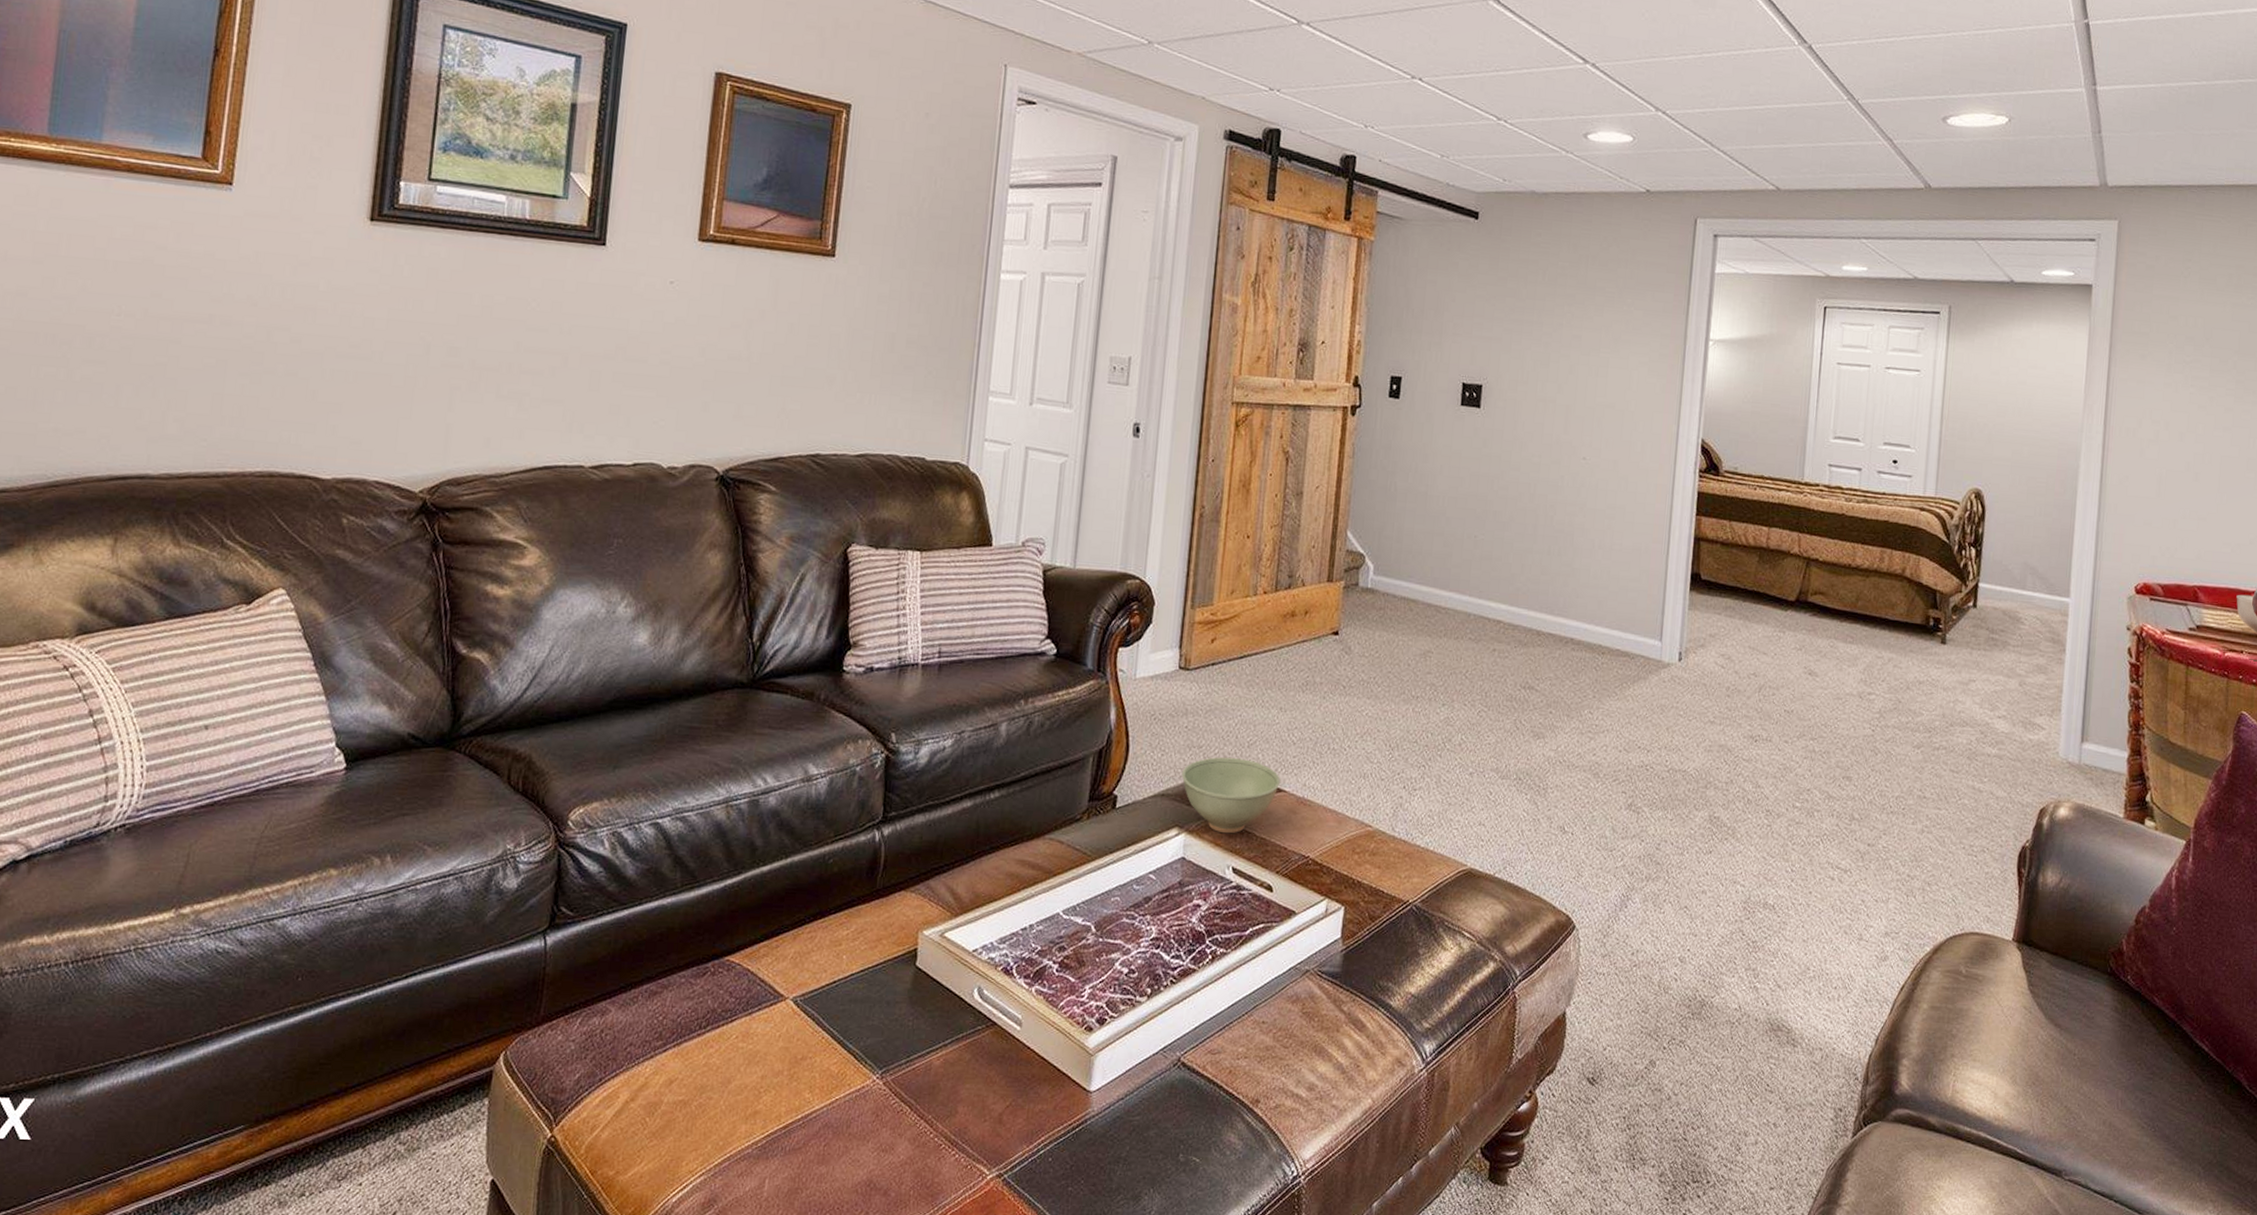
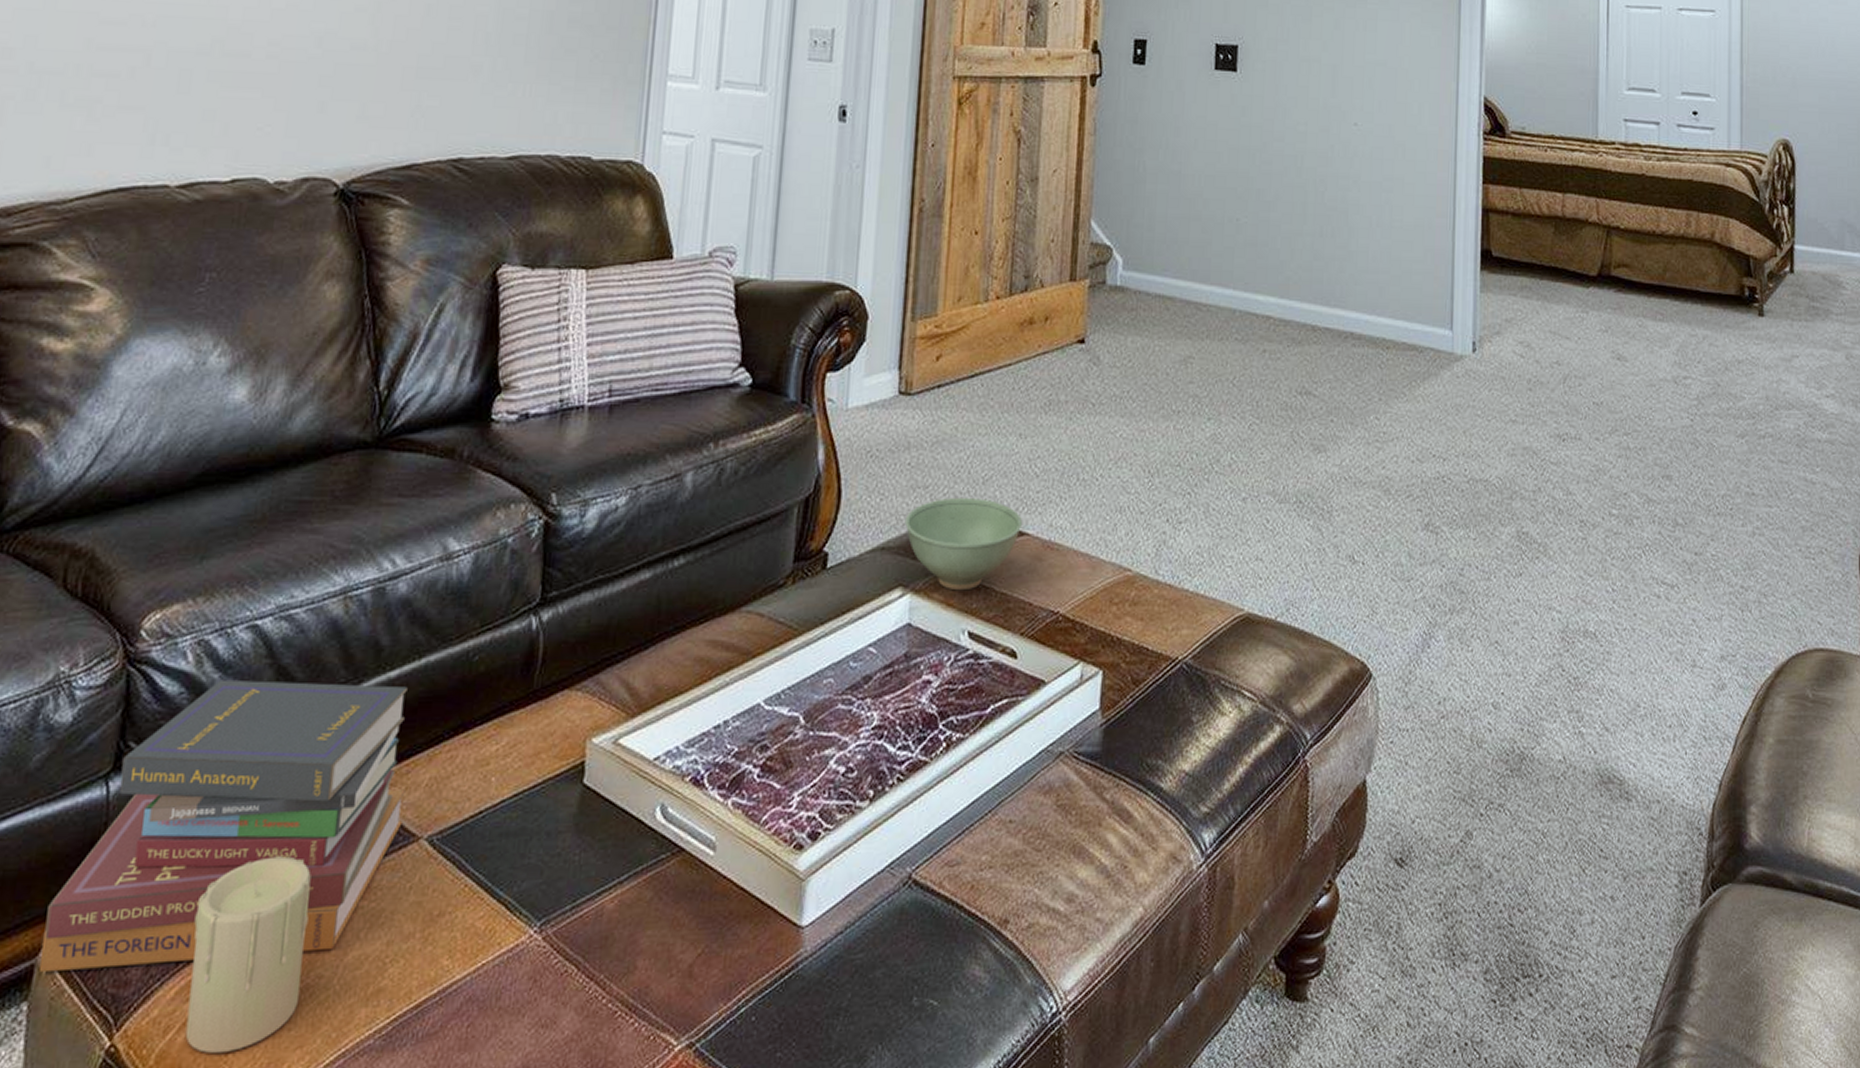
books: none [497,863,777,1079] -> present [39,679,408,973]
candle: none [607,1003,703,1150] -> present [185,856,311,1054]

